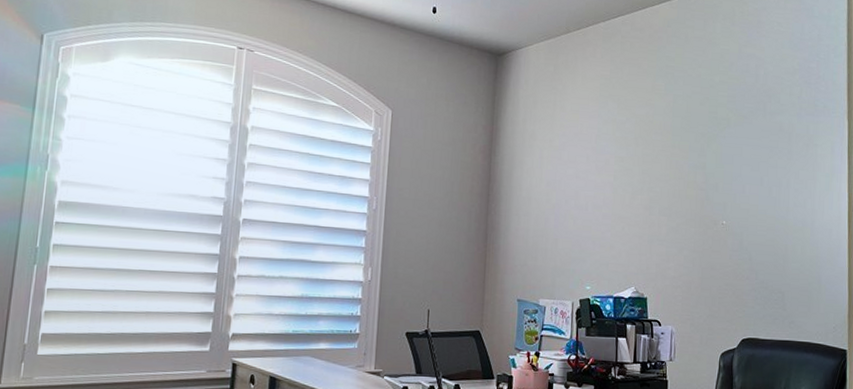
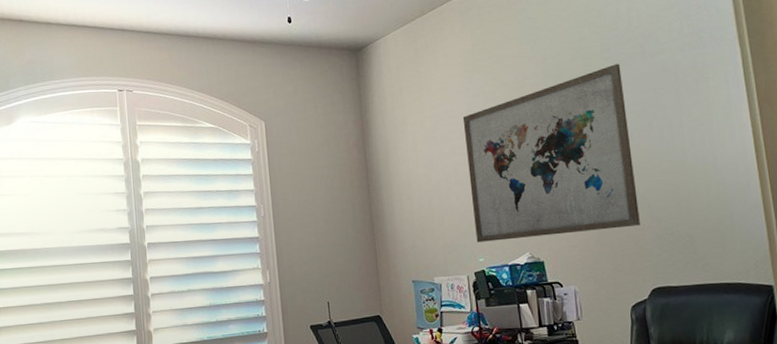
wall art: none [586,116,743,276] -> present [462,63,640,243]

